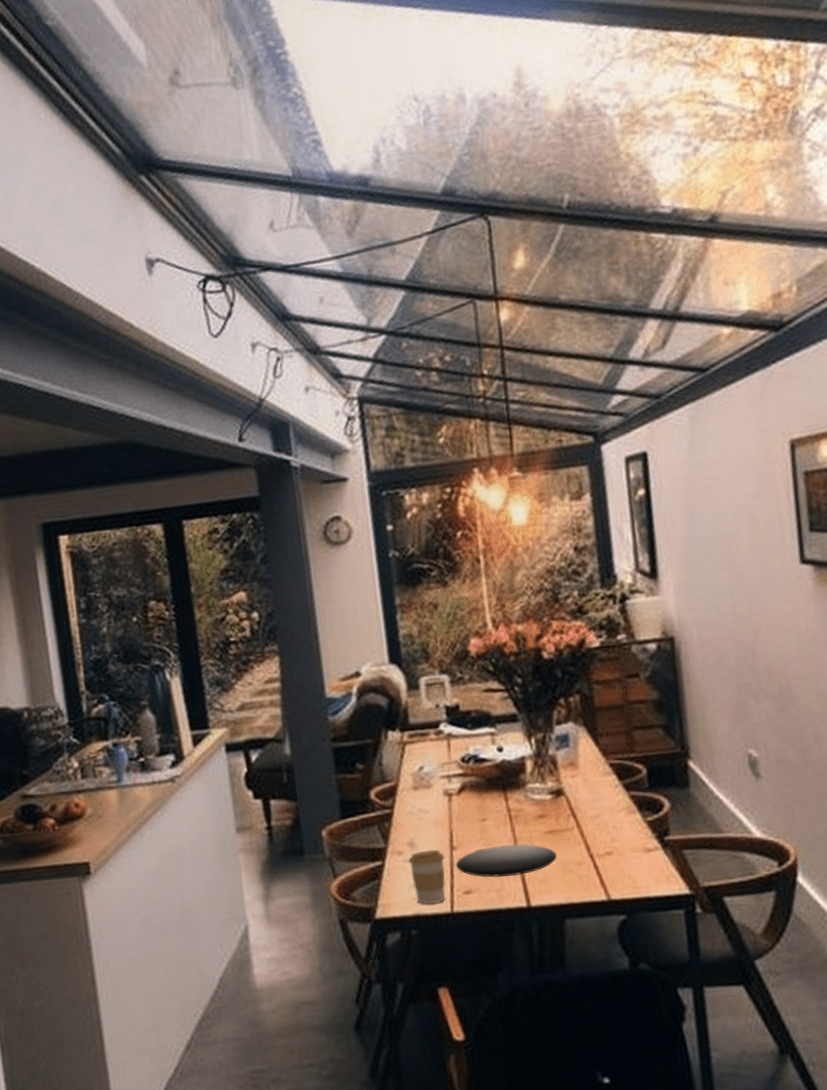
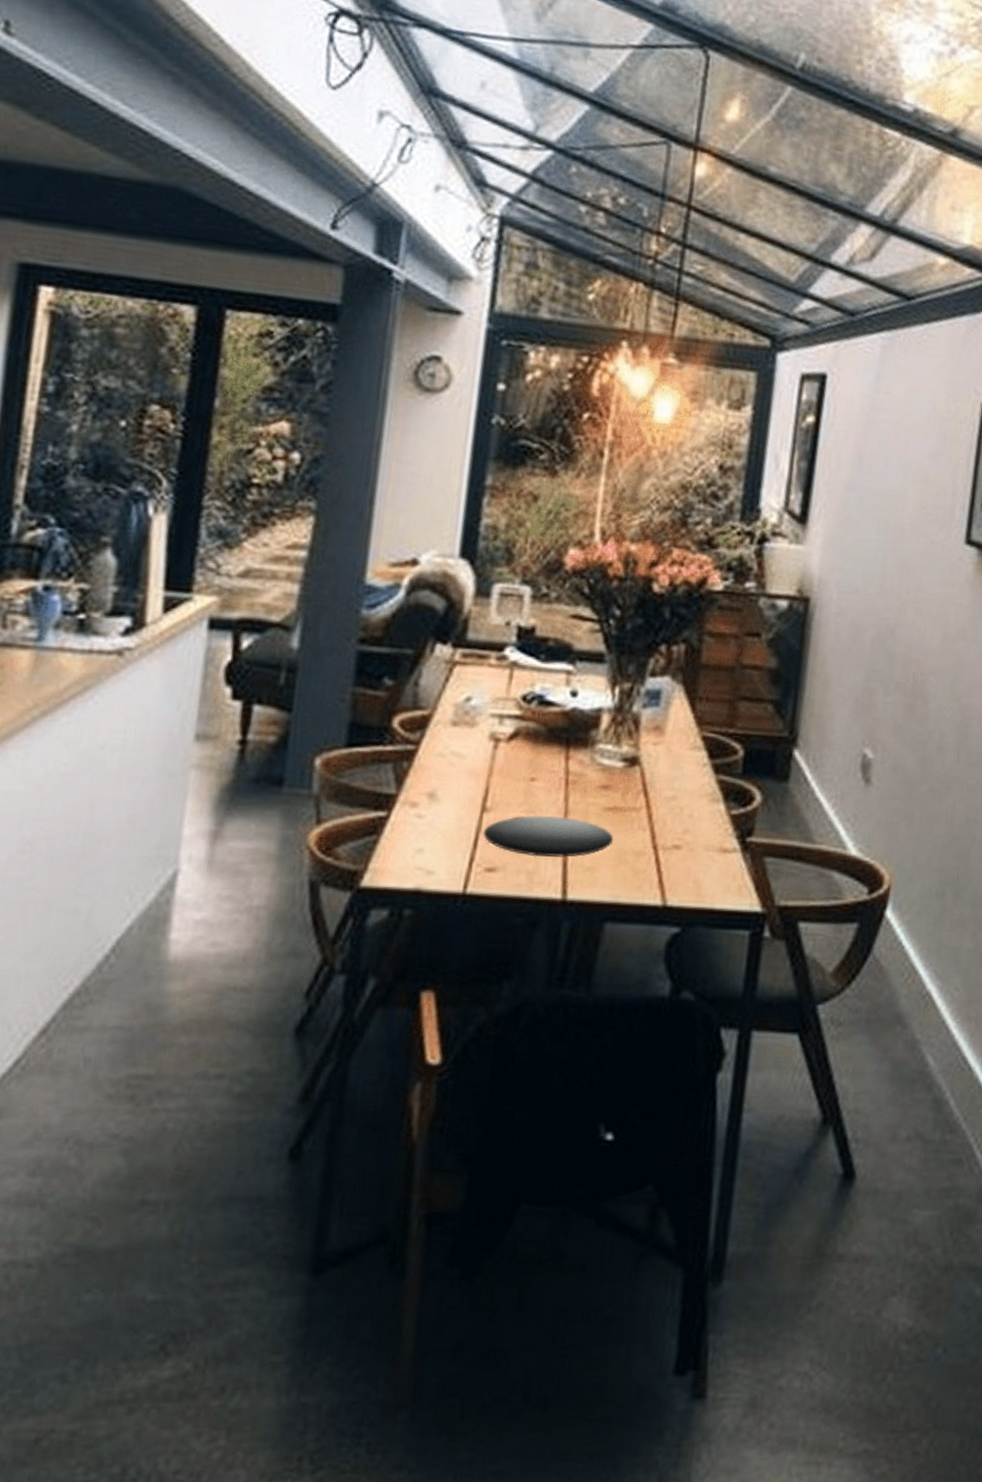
coffee cup: present [407,849,446,905] -> none [421,806,471,879]

